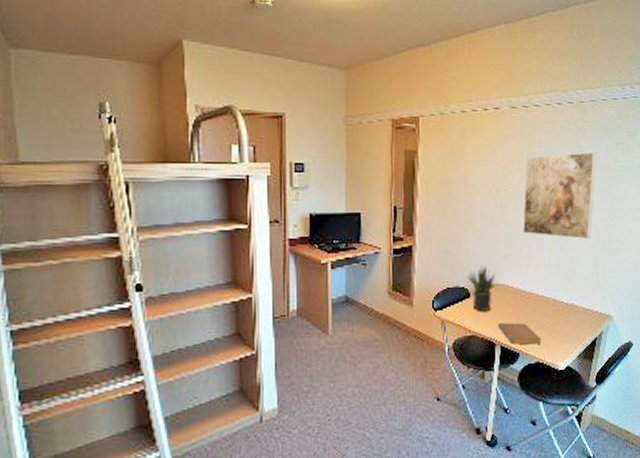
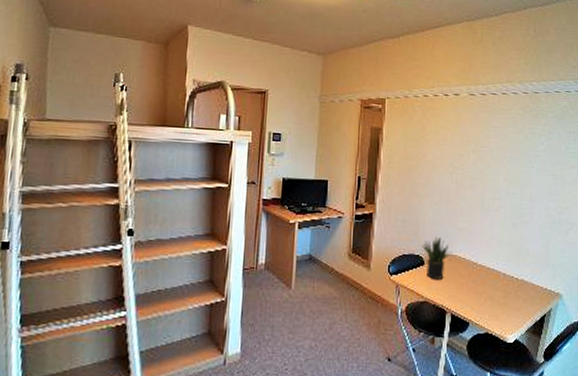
notebook: present [497,322,542,345] -> none [449,292,491,316]
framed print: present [523,152,597,240] -> none [477,138,549,220]

